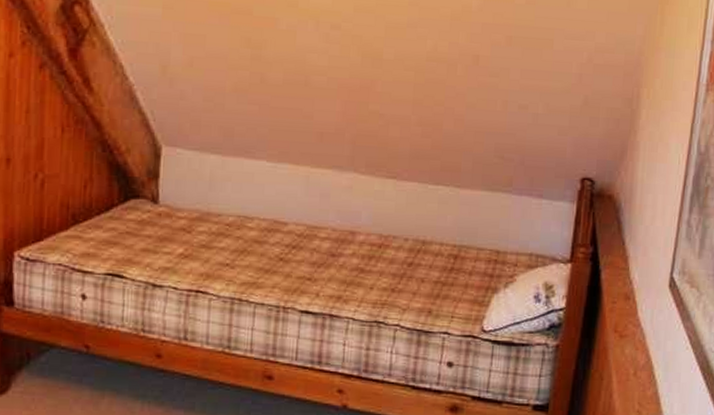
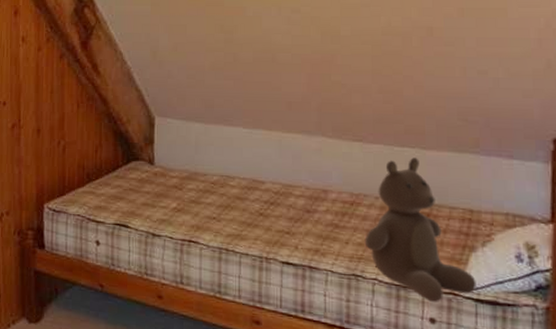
teddy bear: none [389,196,495,347] -> present [364,157,476,303]

